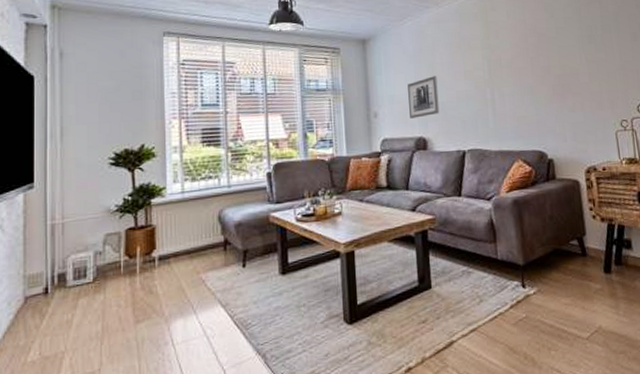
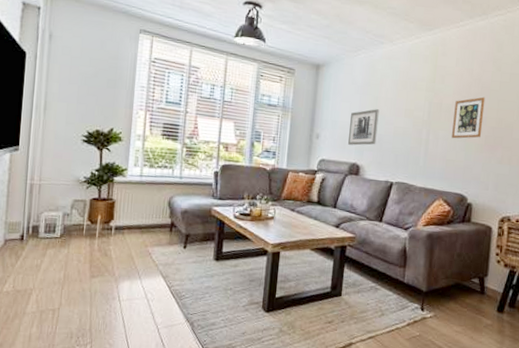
picture frame: none [514,45,548,94] -> present [452,96,486,139]

